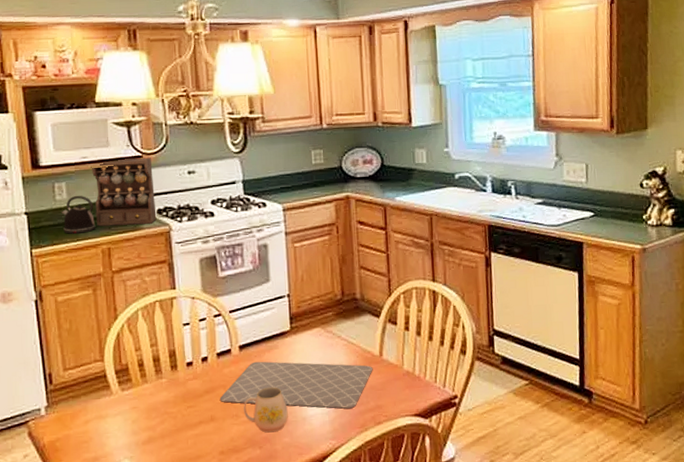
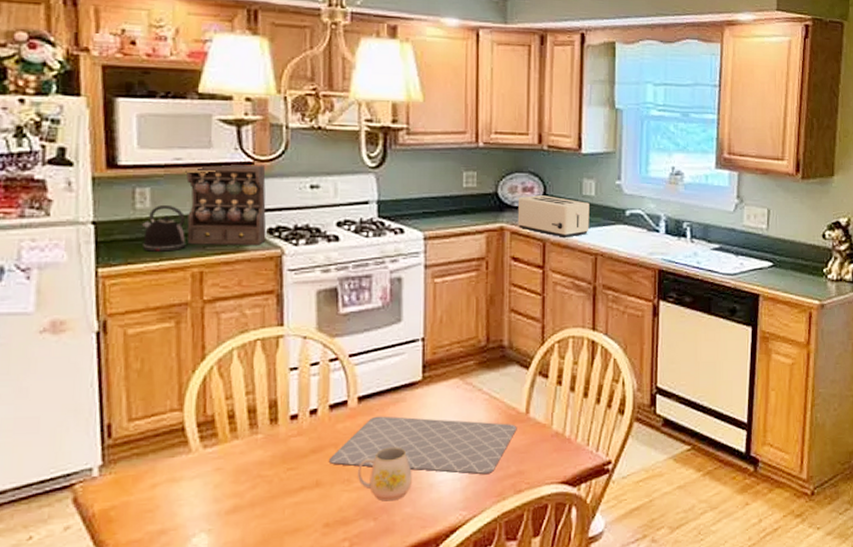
toaster: none [359,166,424,202] -> present [517,195,589,237]

